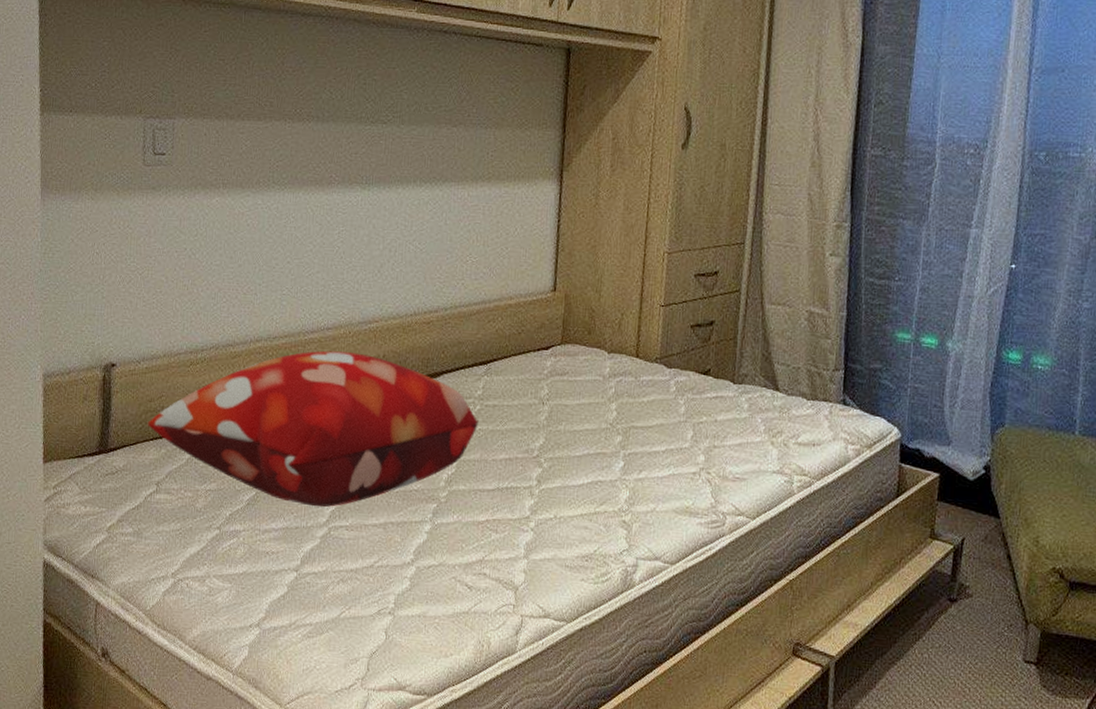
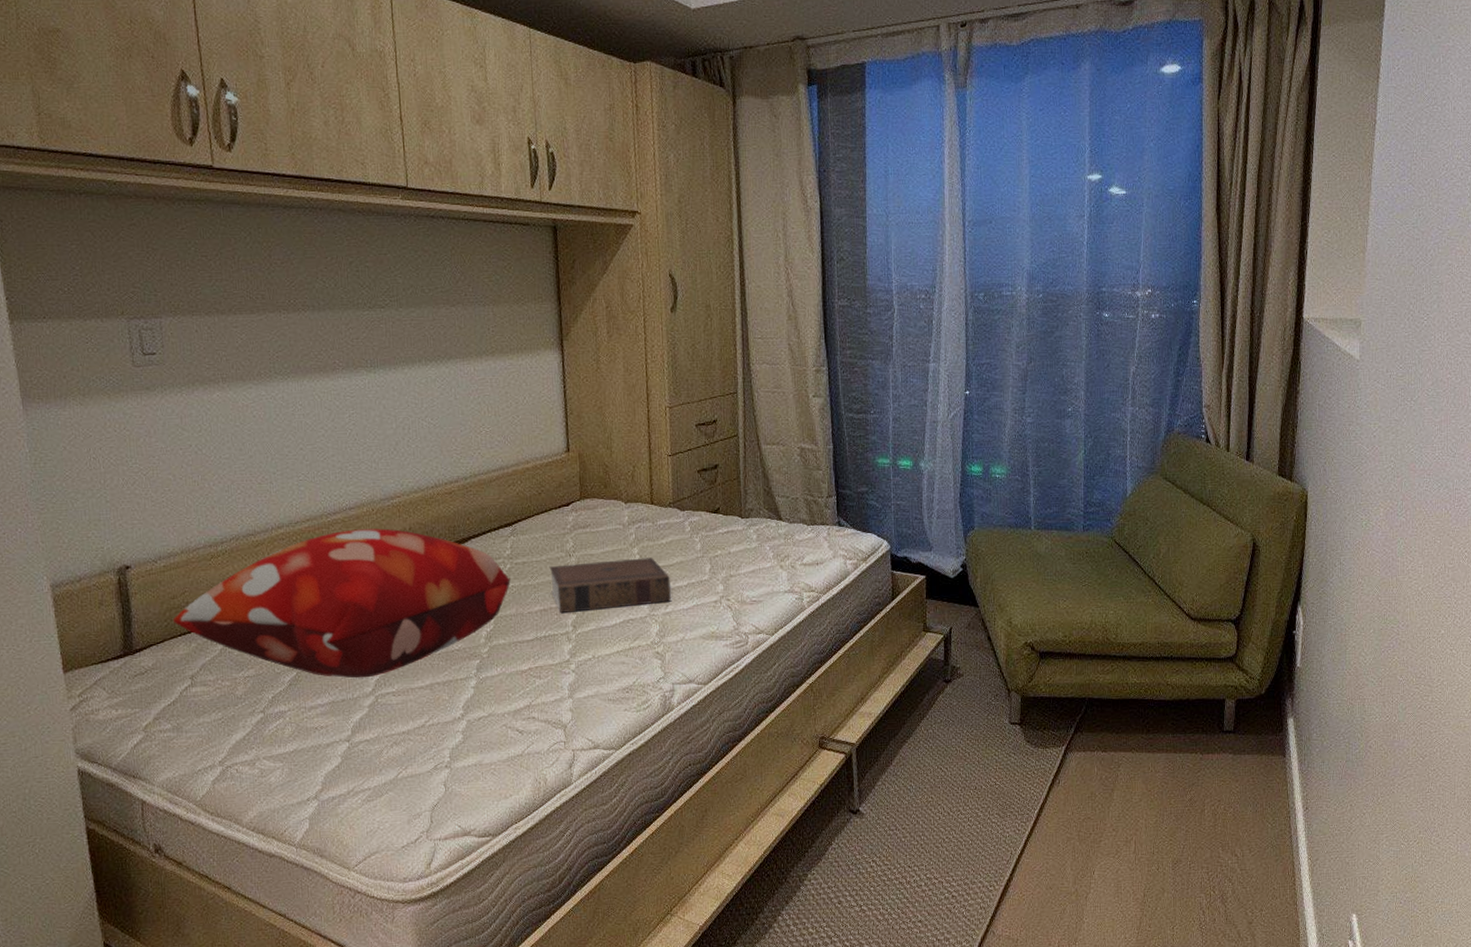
book: none [519,412,647,467] -> present [549,557,671,613]

